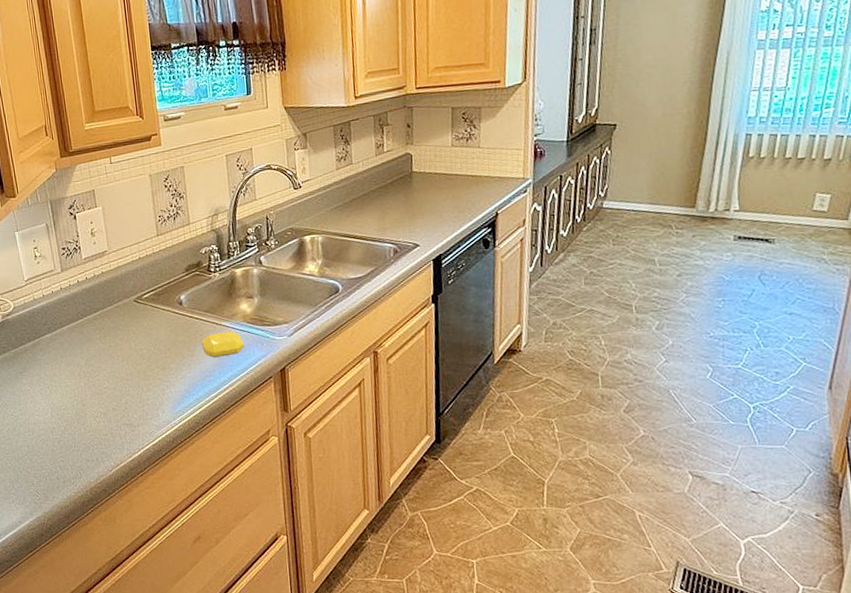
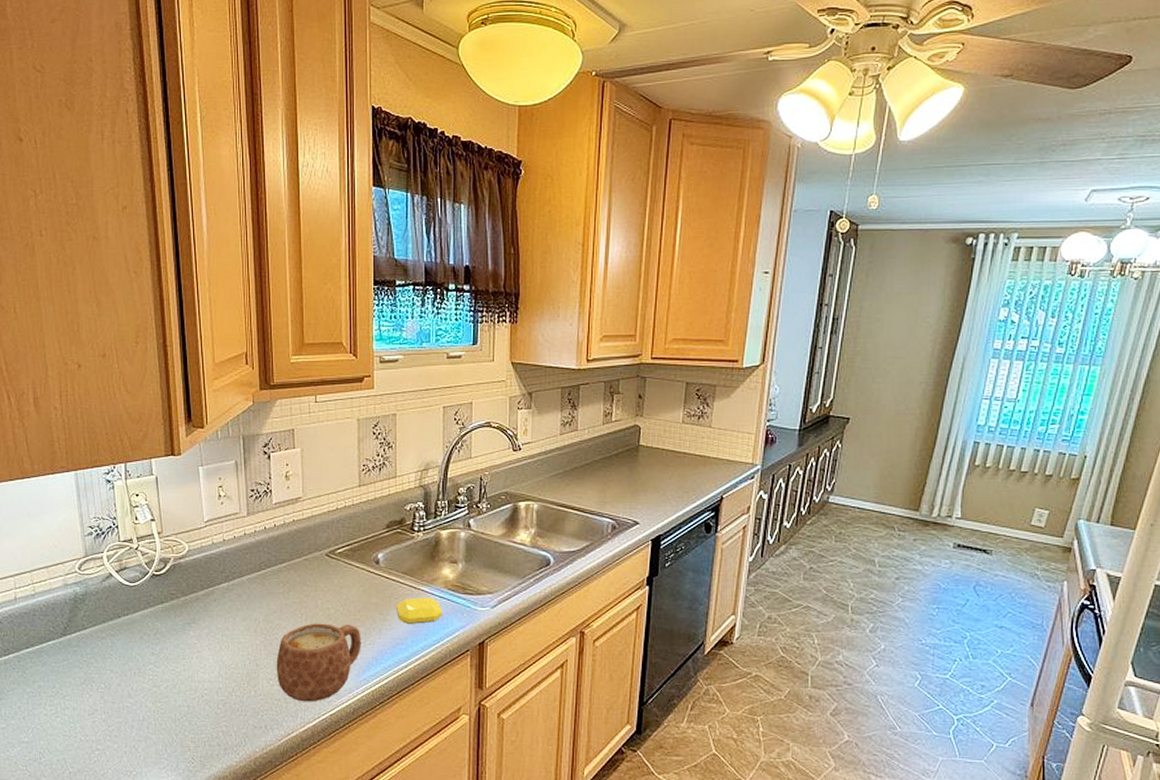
mug: none [100,361,174,435] -> present [276,623,361,702]

